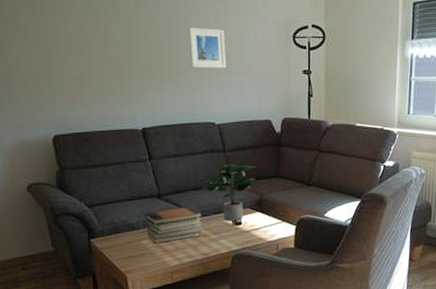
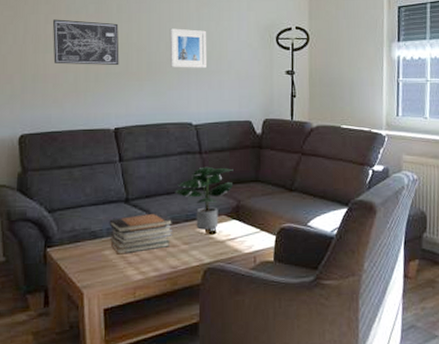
wall art: none [71,18,141,67] -> present [52,19,120,66]

